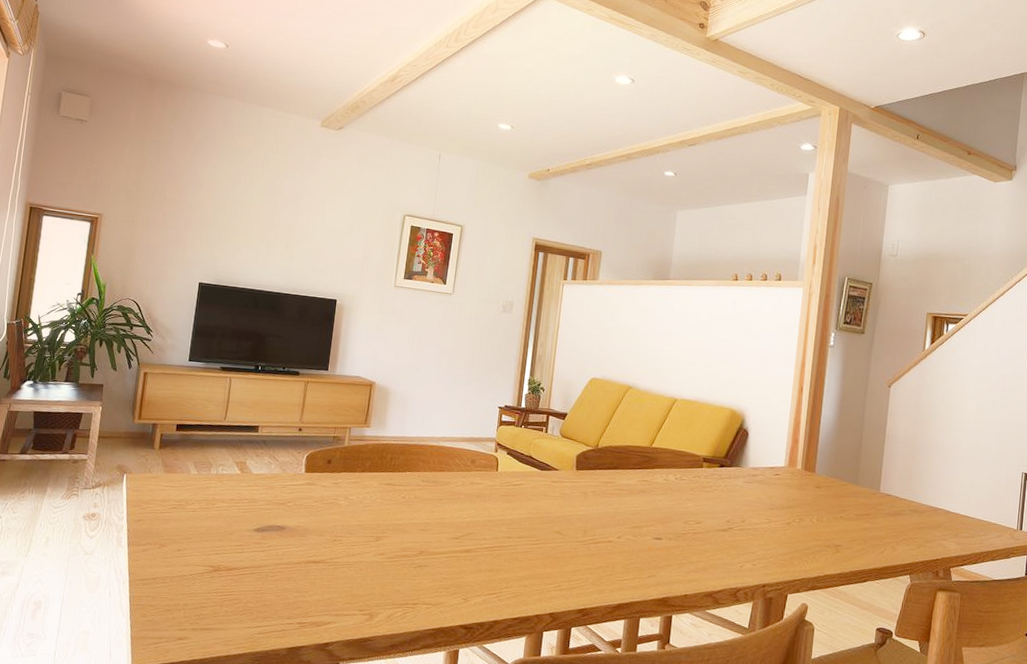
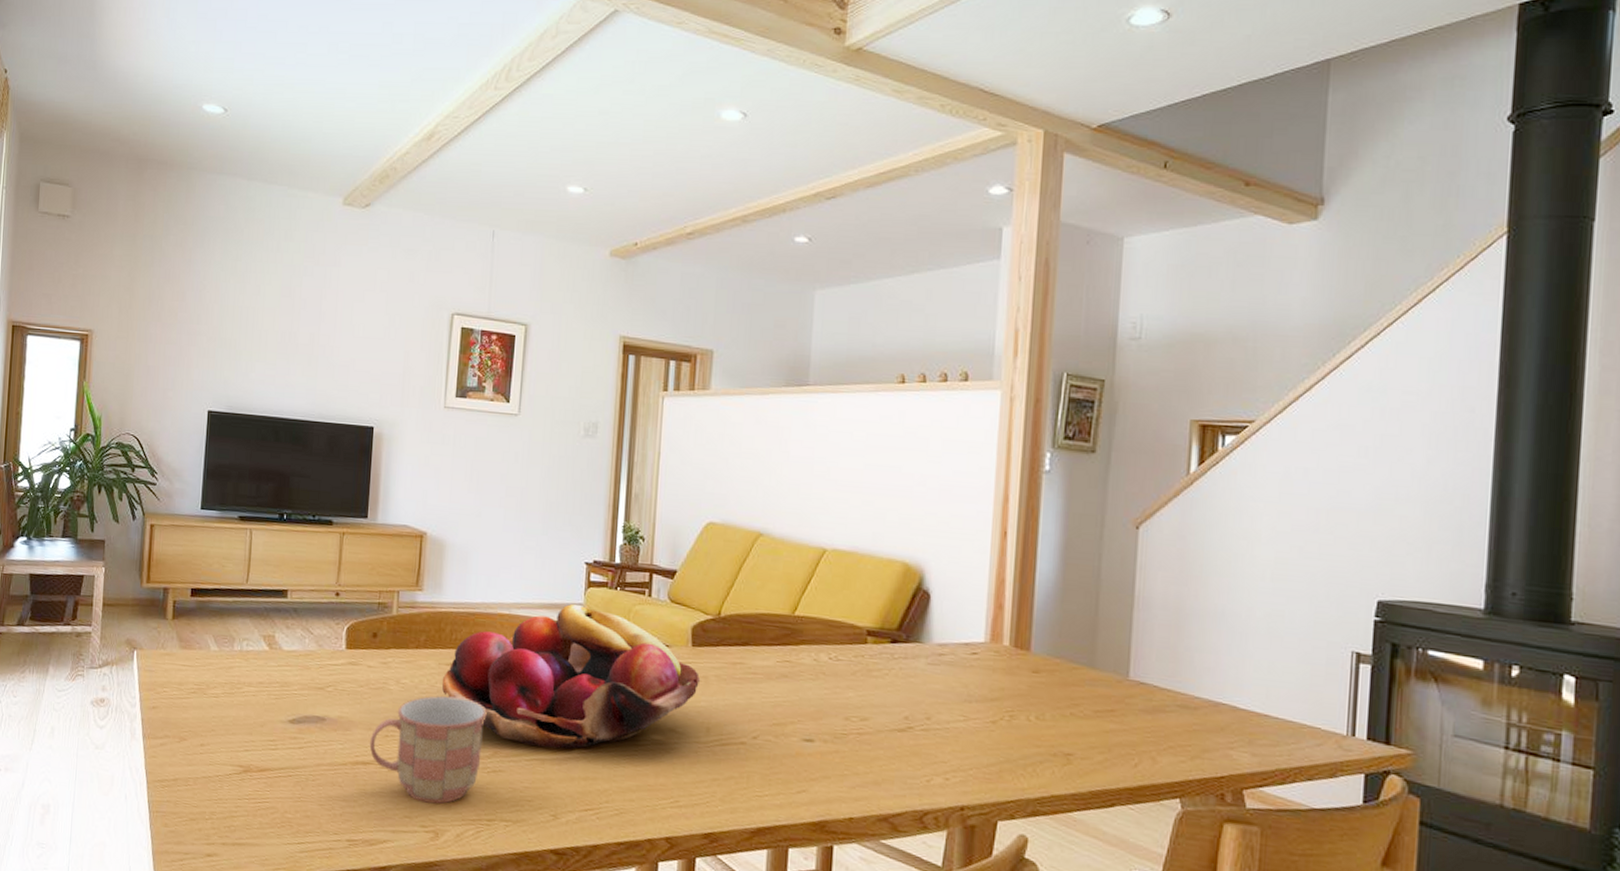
mug: none [320,508,416,593] -> present [369,696,487,804]
fruit basket: none [382,438,581,548] -> present [442,604,701,749]

